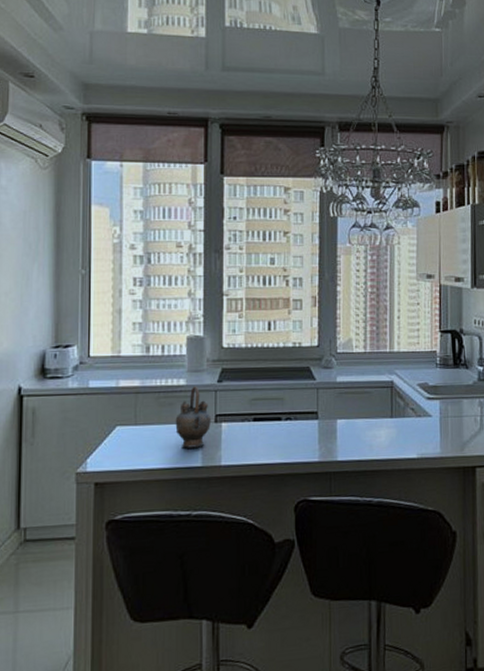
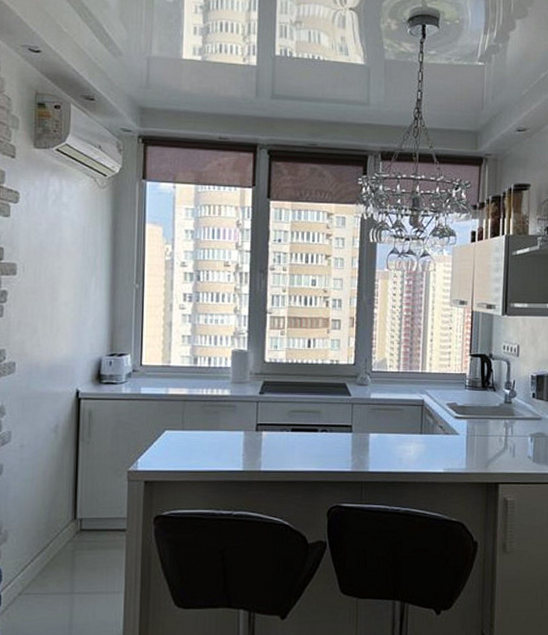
teapot: present [175,386,211,448] -> none [219,396,252,453]

